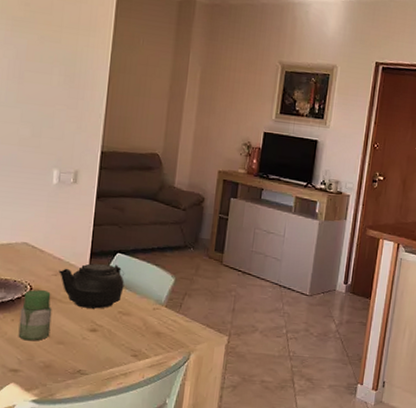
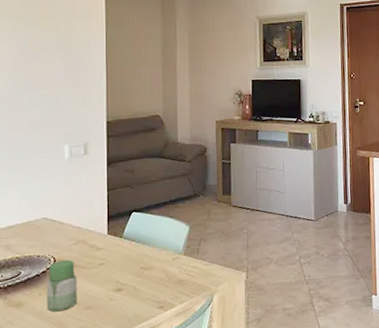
teapot: present [59,263,125,309] -> none [79,223,143,270]

